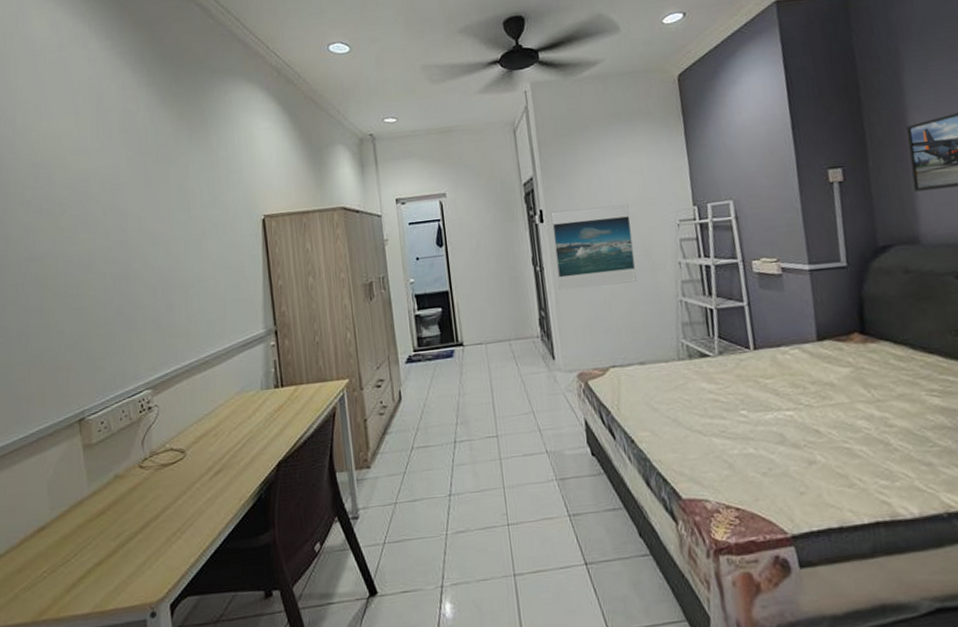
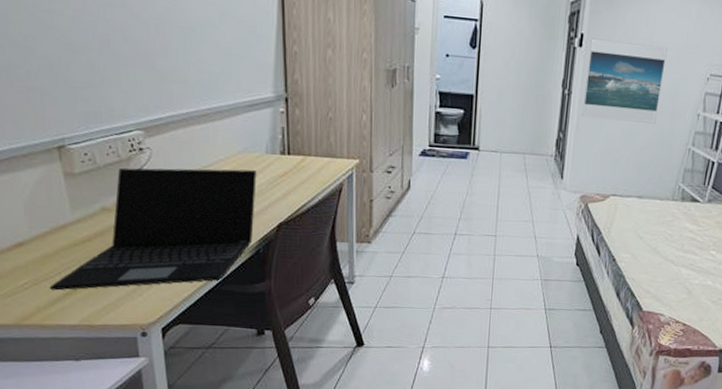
laptop: none [66,408,255,576] -> present [49,167,257,291]

